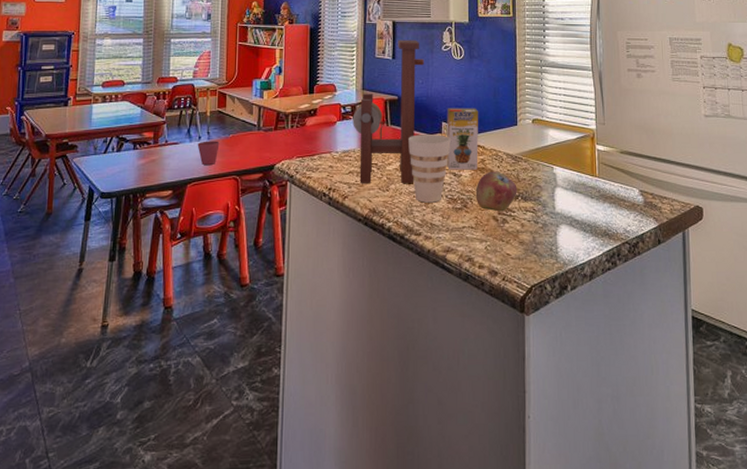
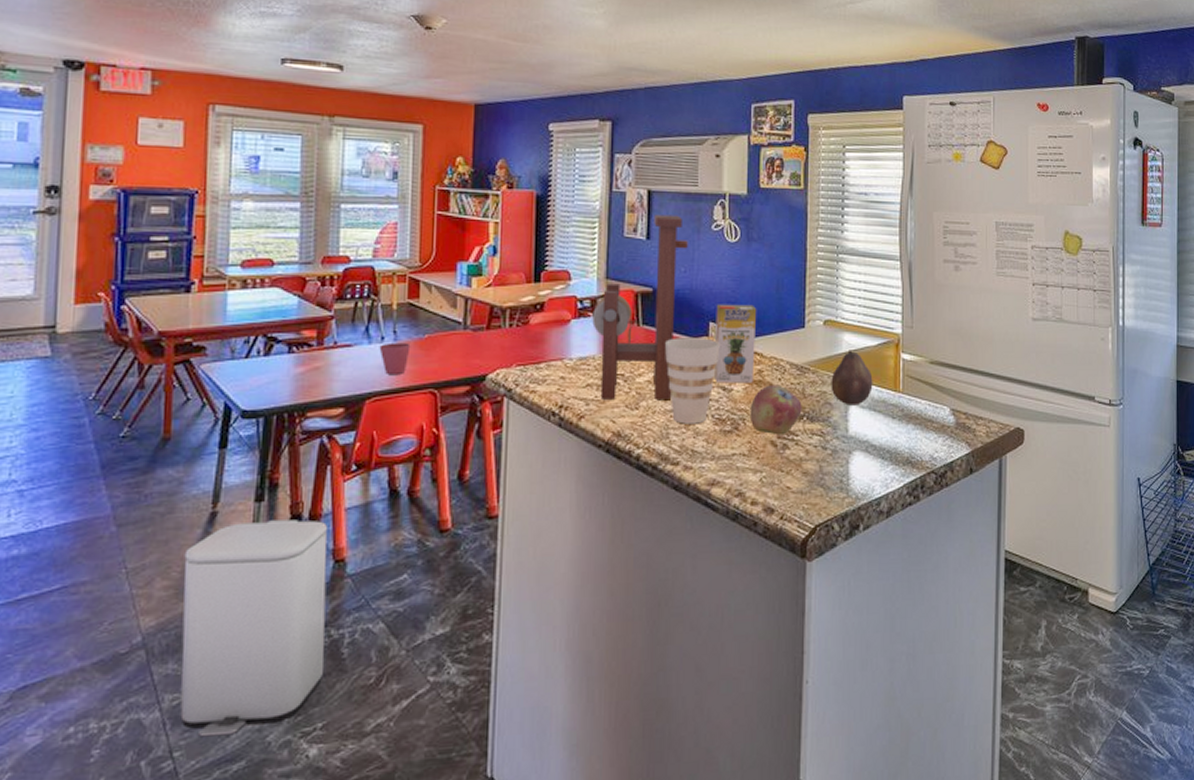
pedal bin: none [54,275,160,442] -> present [180,520,328,737]
fruit: none [539,142,574,188] -> present [831,350,873,406]

